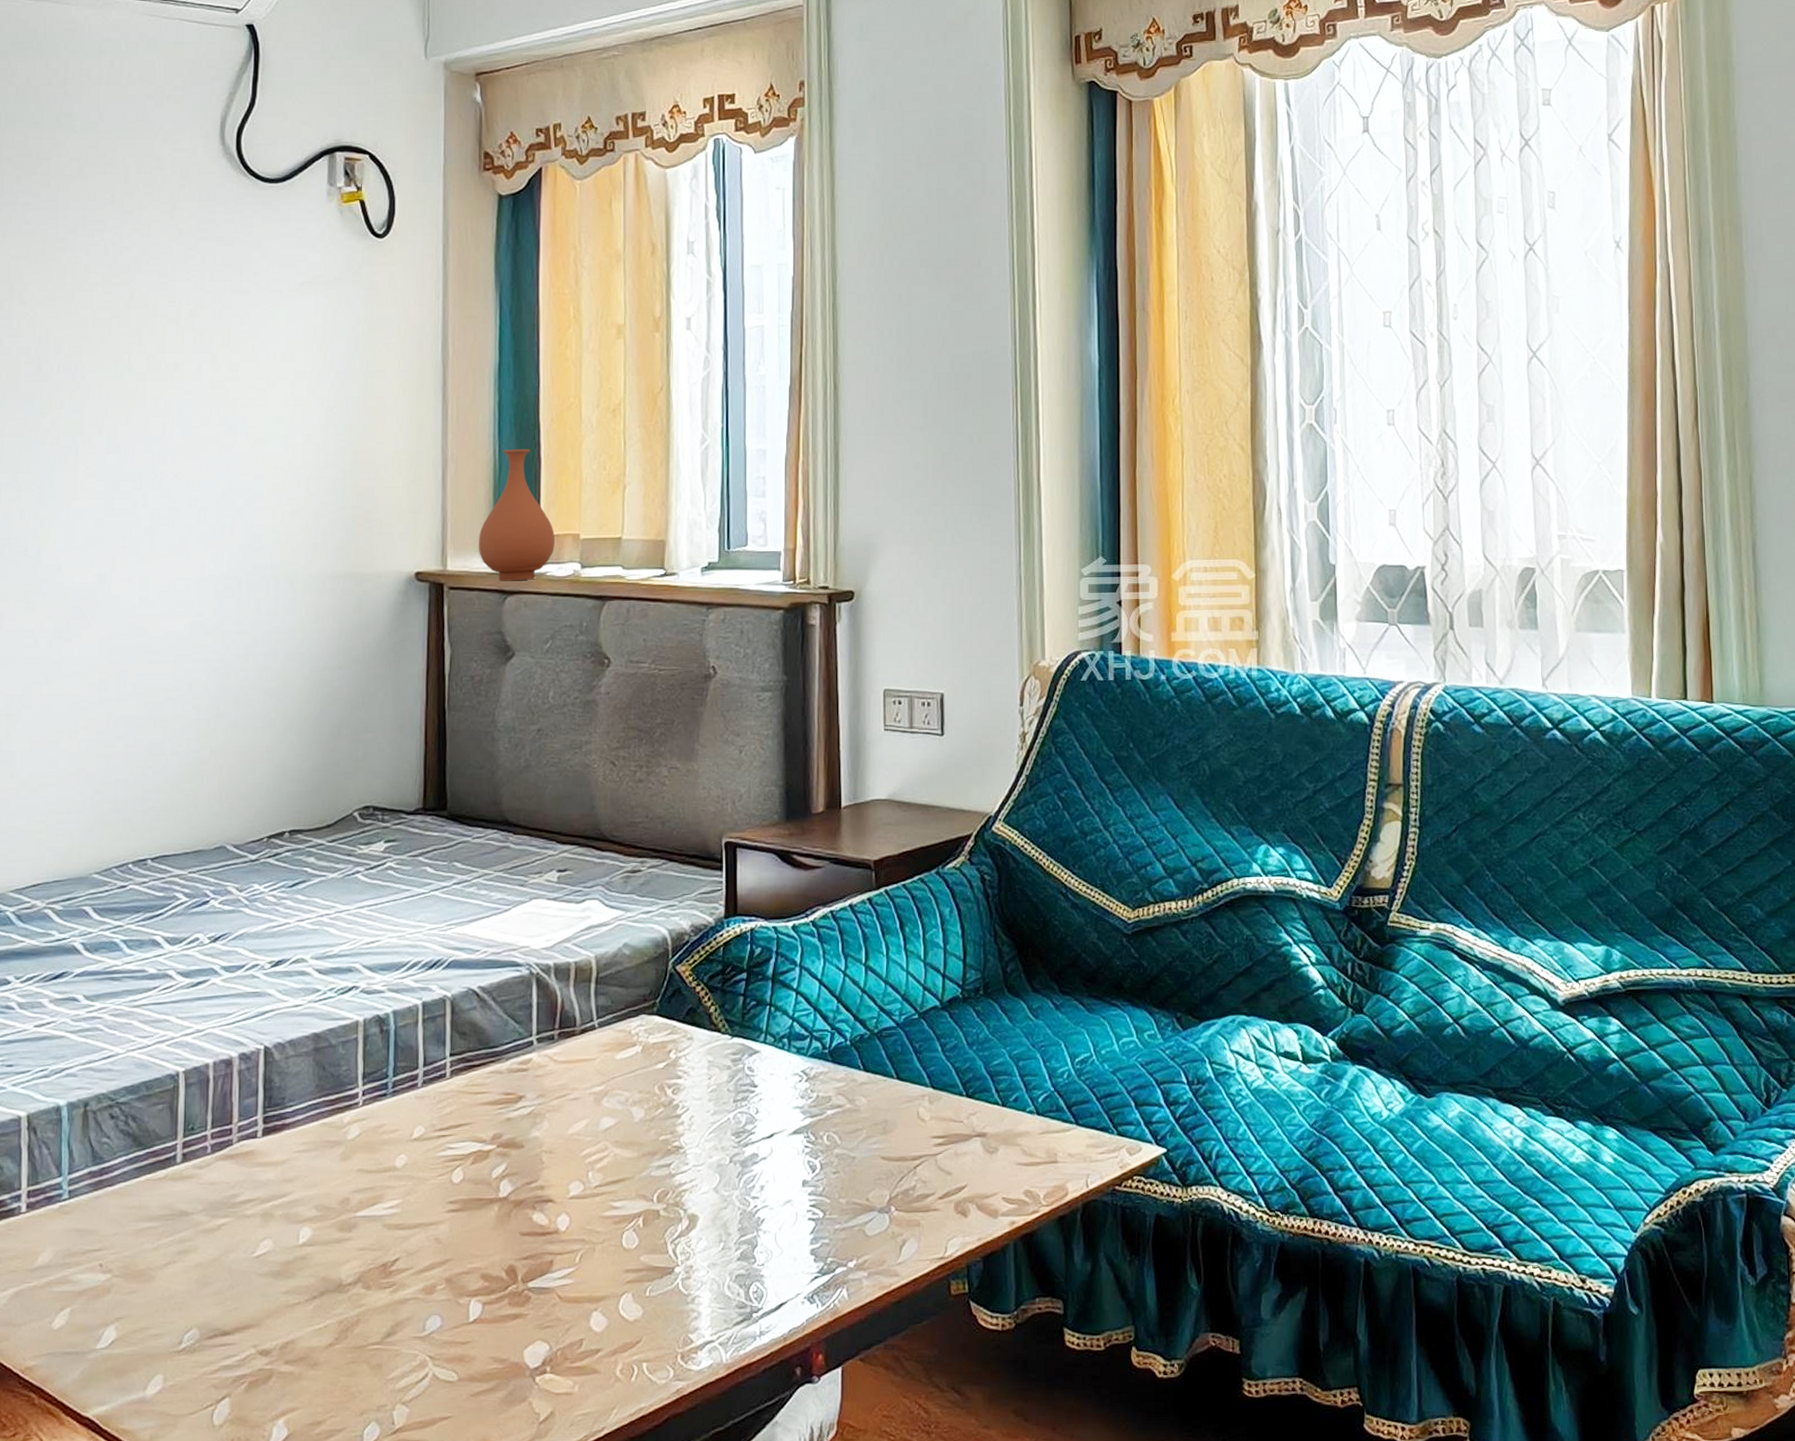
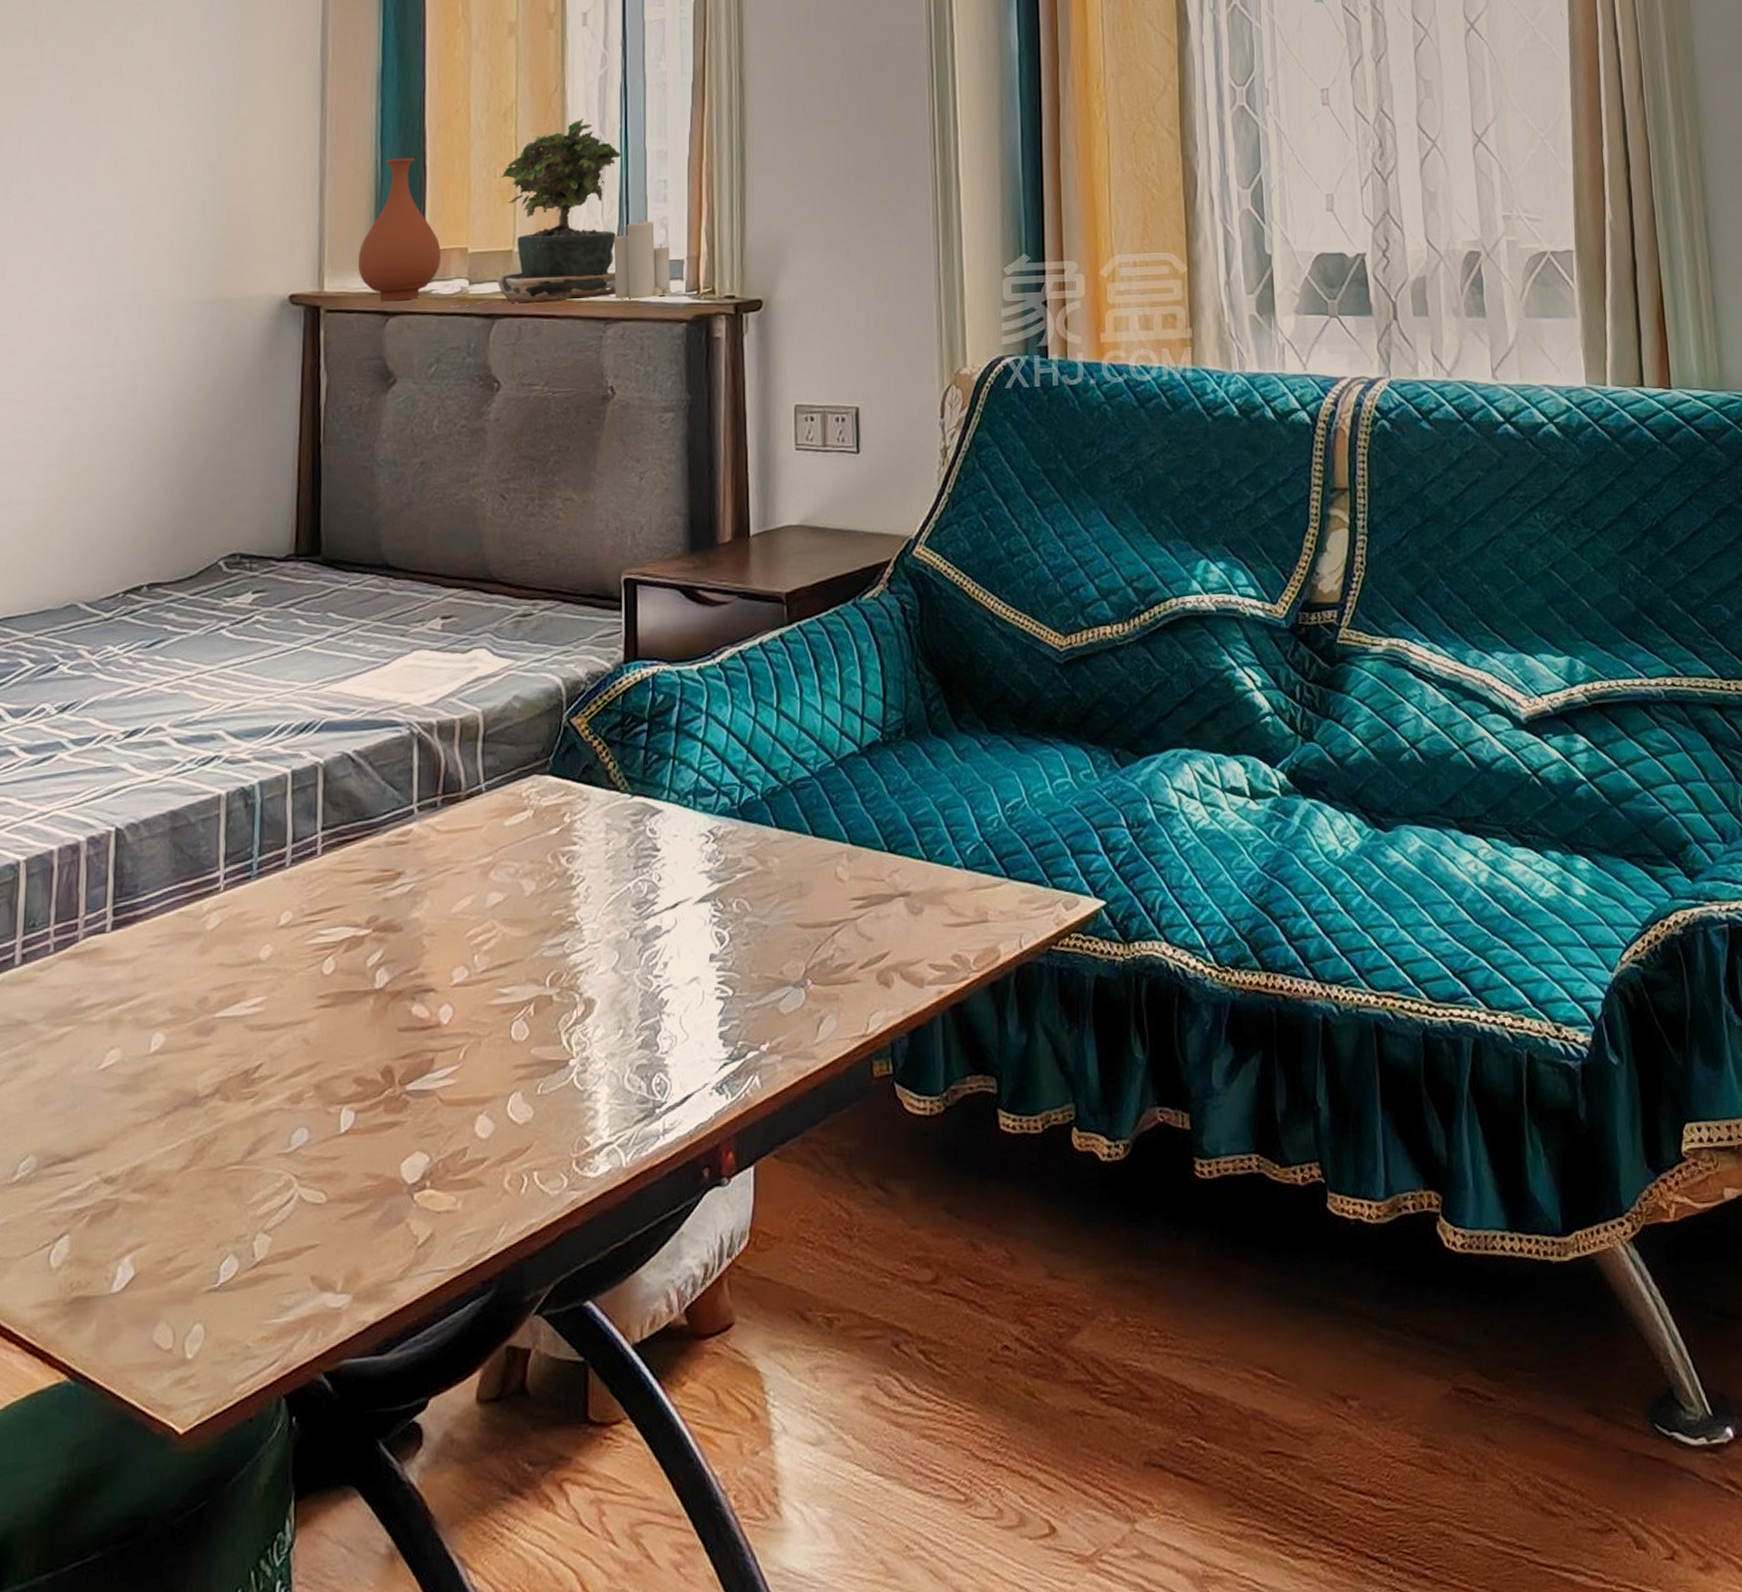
potted plant: none [563,417,723,589] -> present [449,118,621,308]
candle: none [715,513,769,587] -> present [613,220,671,299]

